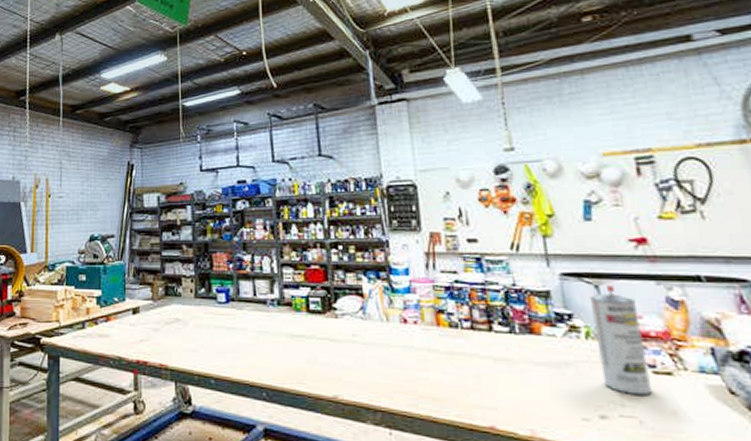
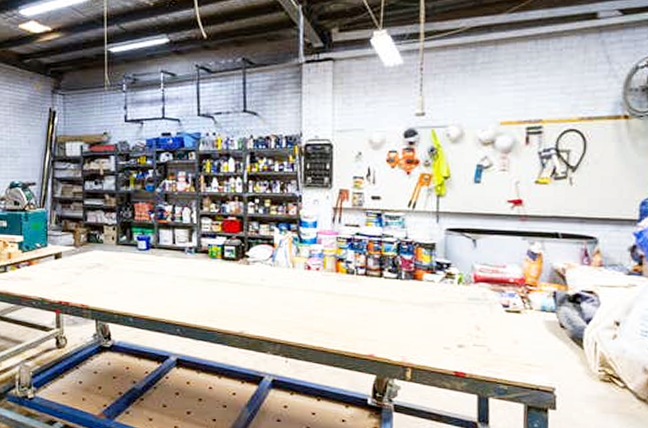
spray can: present [591,285,653,396] -> none [465,240,504,330]

